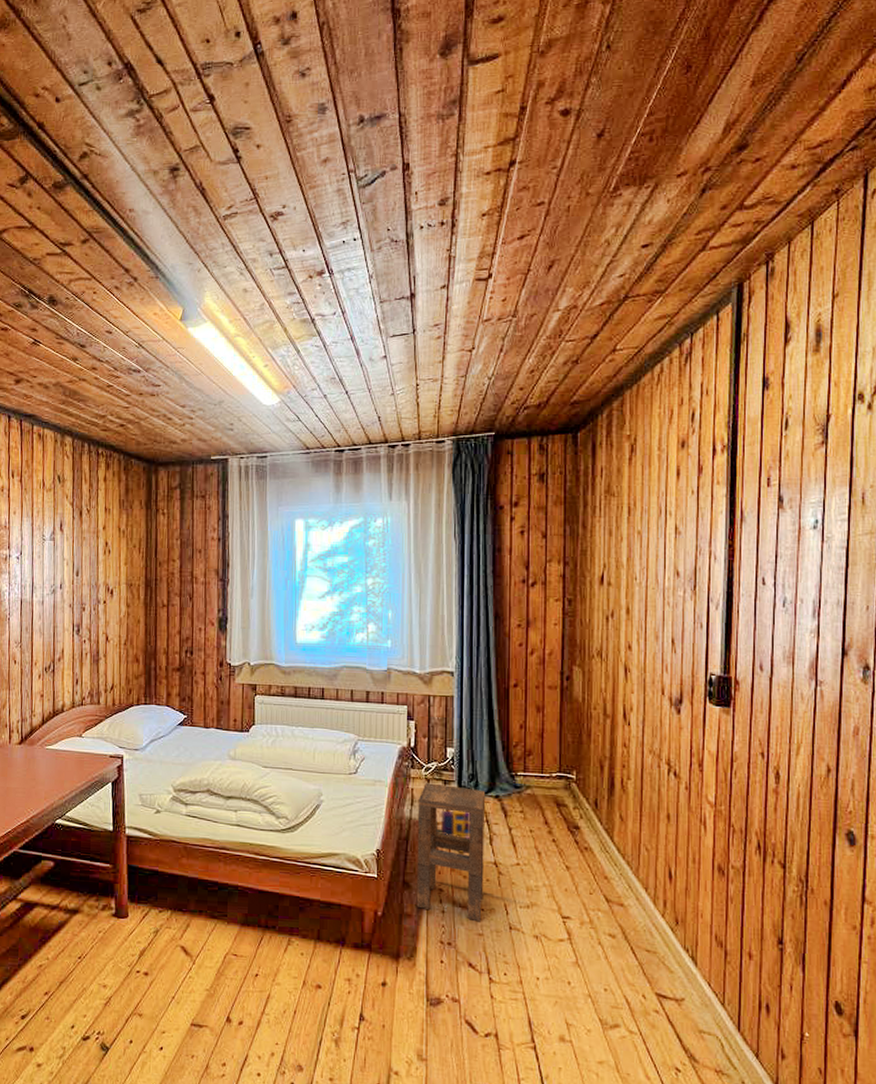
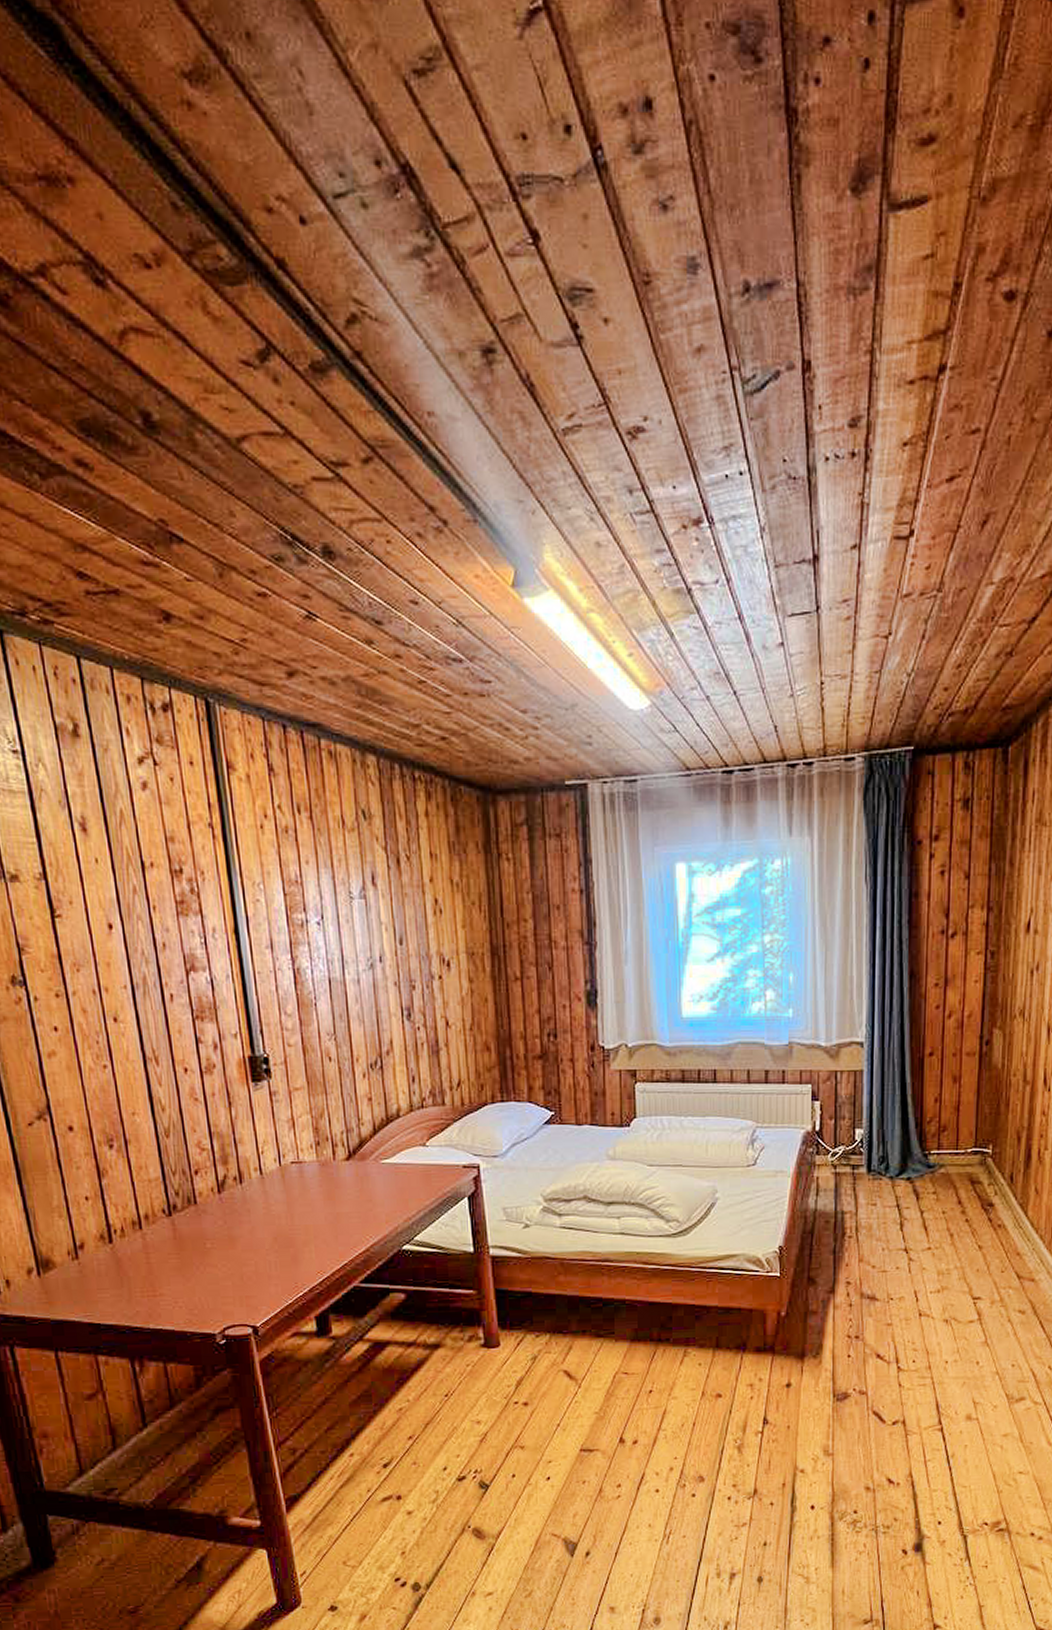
side table: present [416,783,485,922] -> none [822,1169,896,1312]
toy house: present [436,810,471,853] -> none [843,1197,881,1242]

